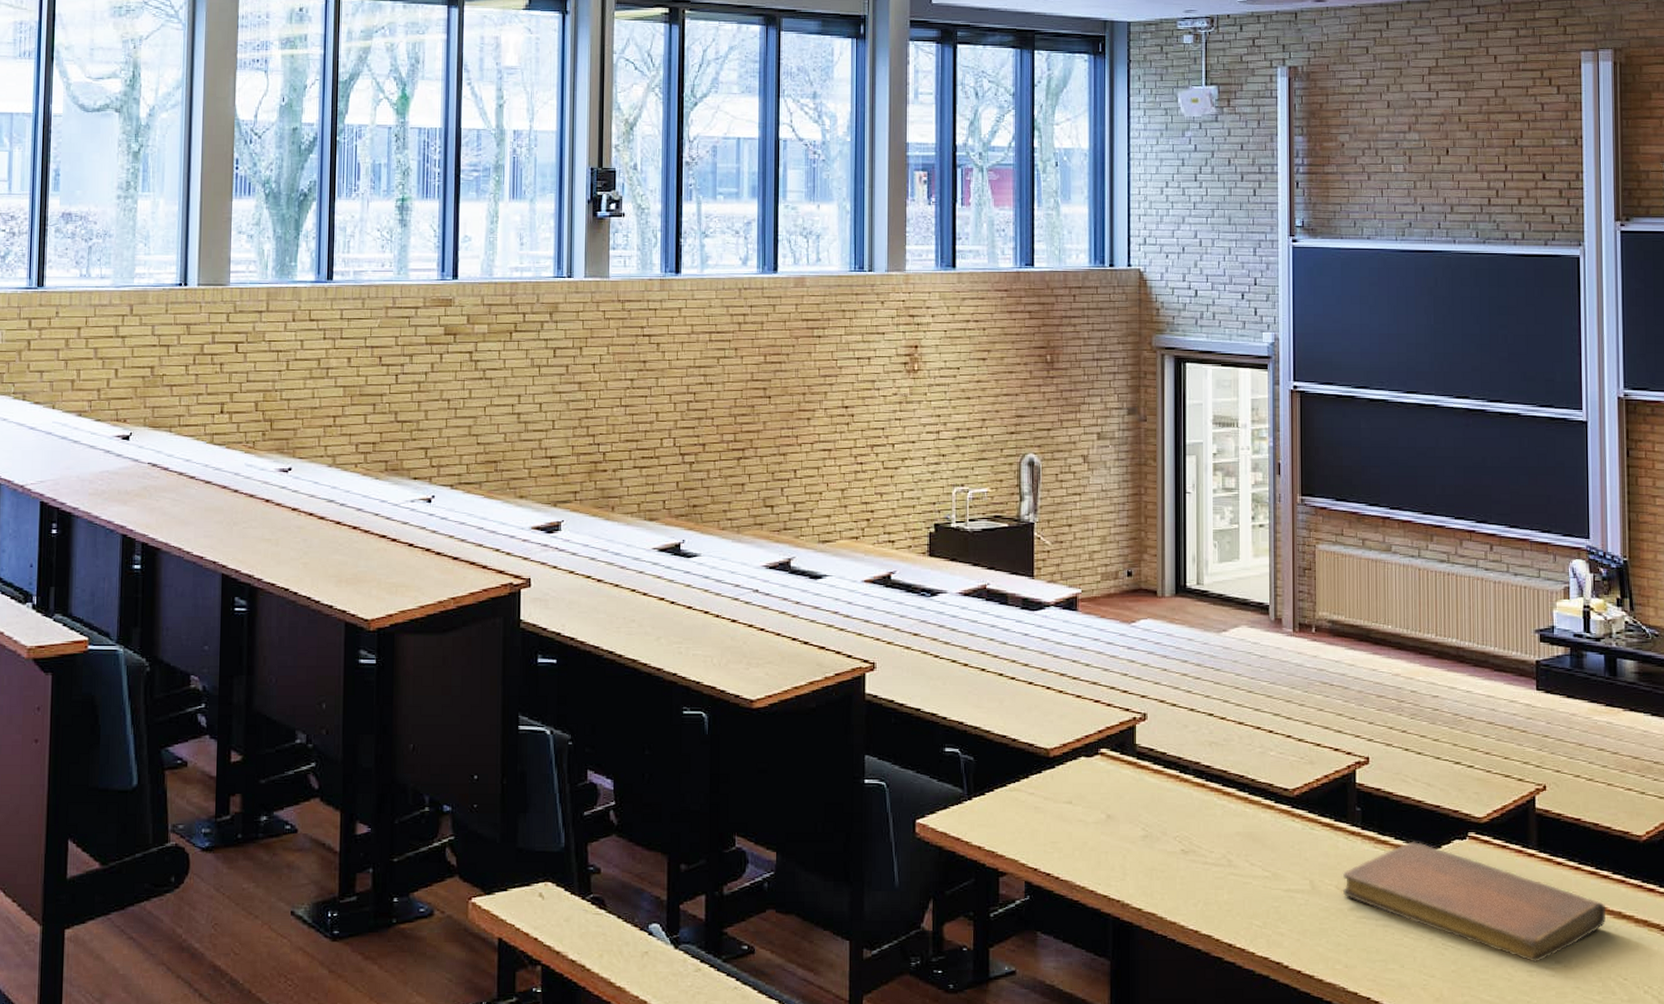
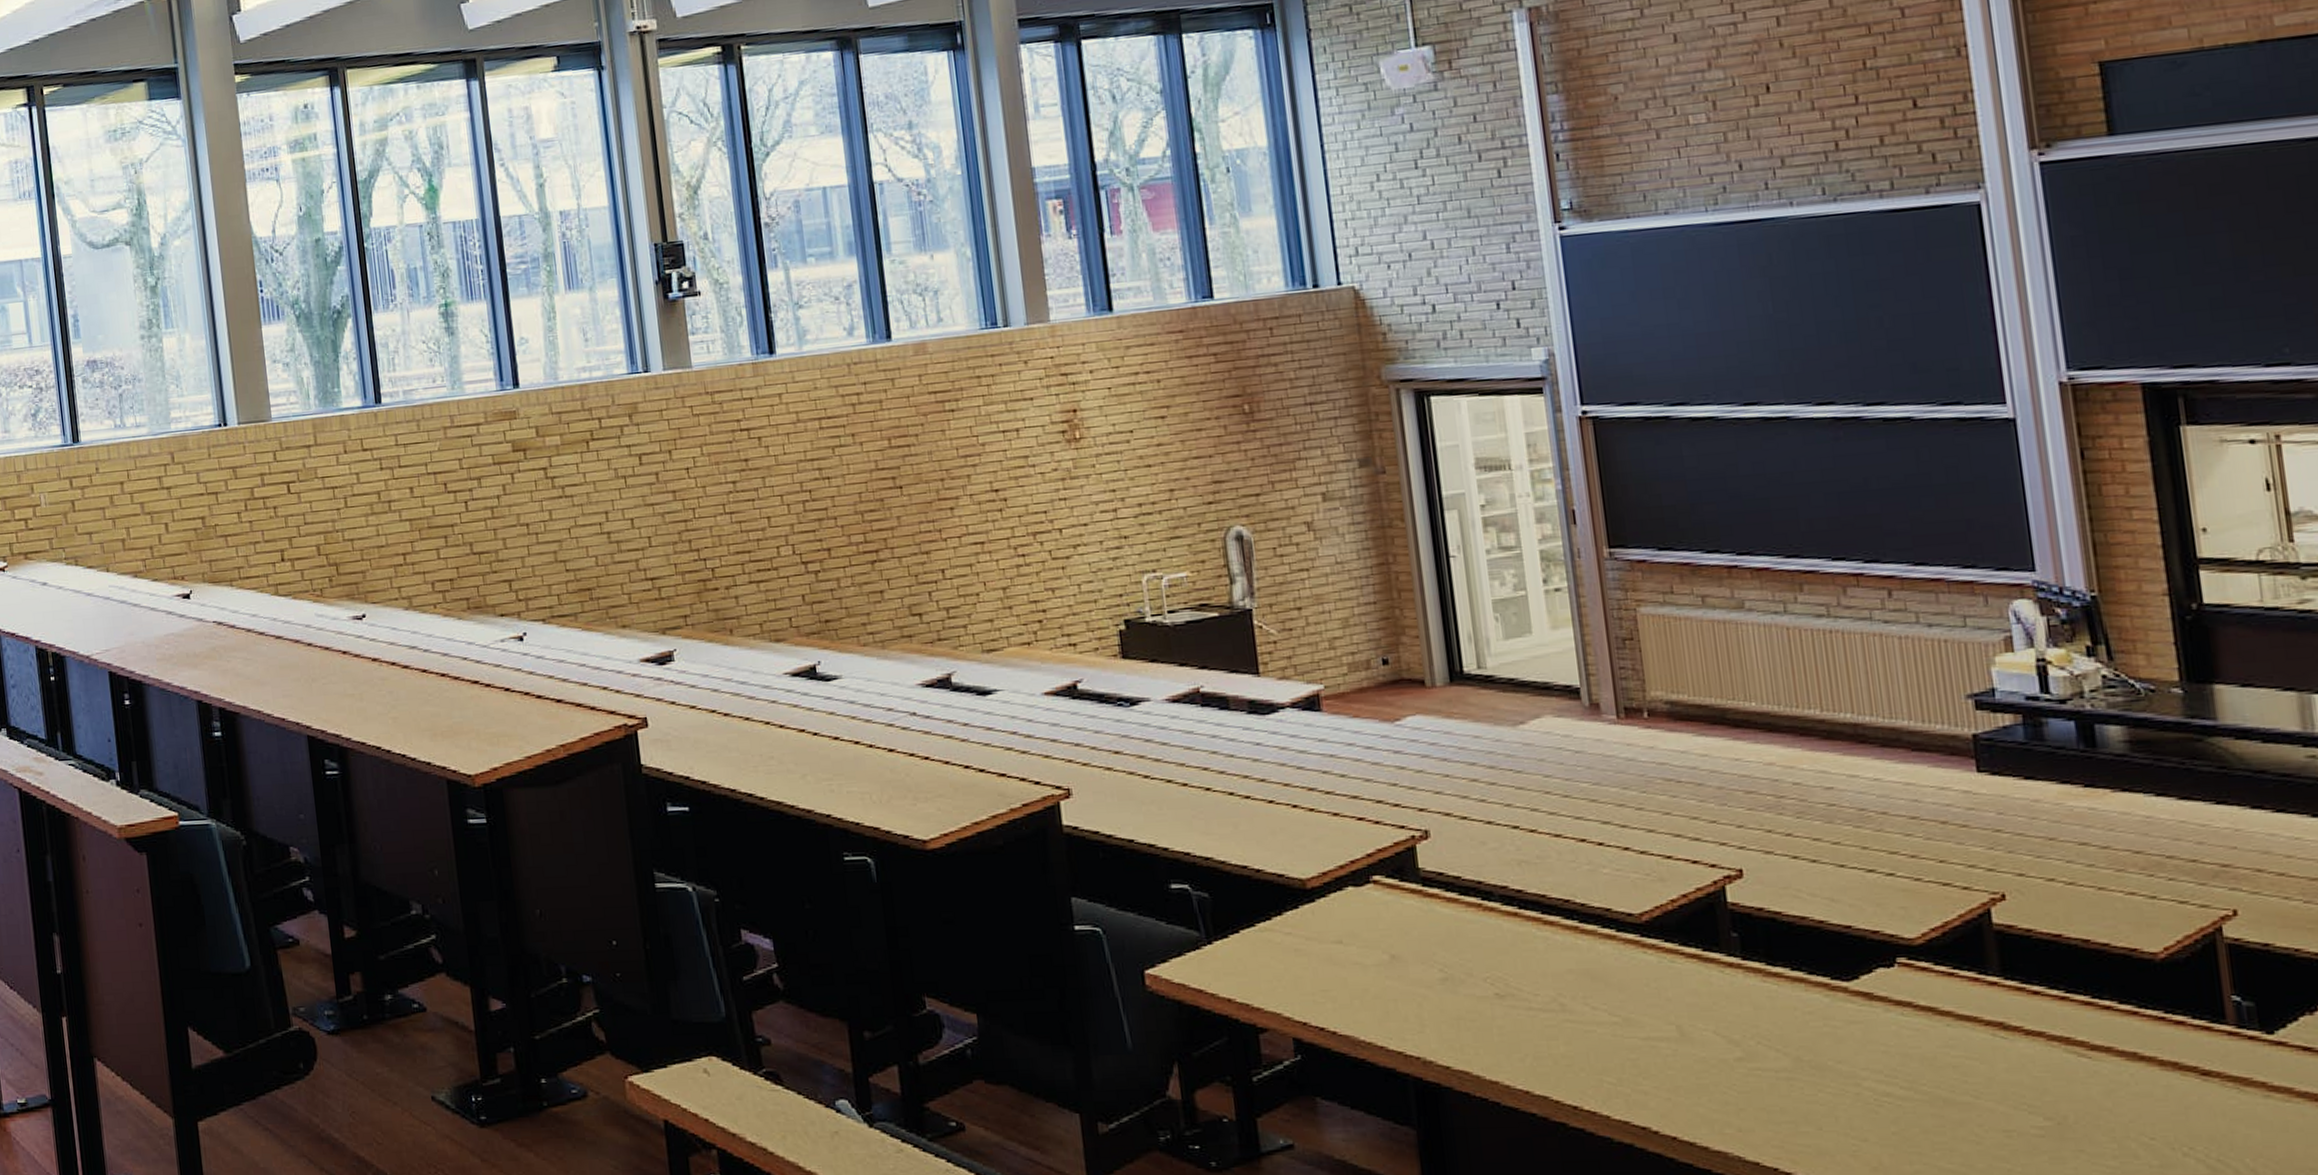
notebook: present [1342,841,1605,962] -> none [1722,971,2114,1120]

